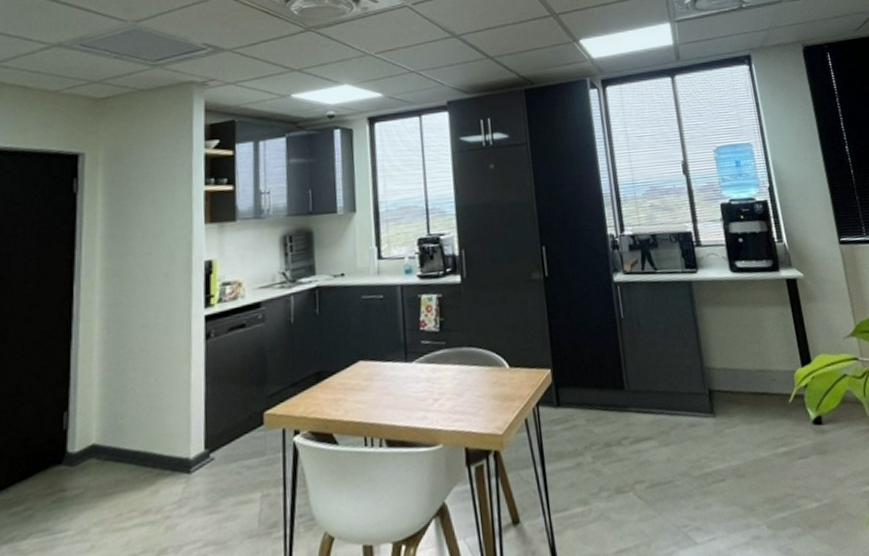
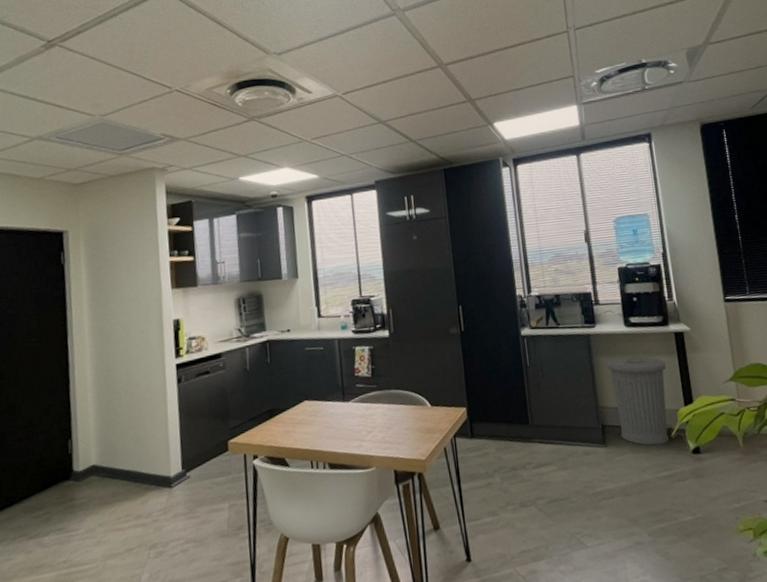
trash bin: none [711,307,787,415] -> present [606,356,670,446]

